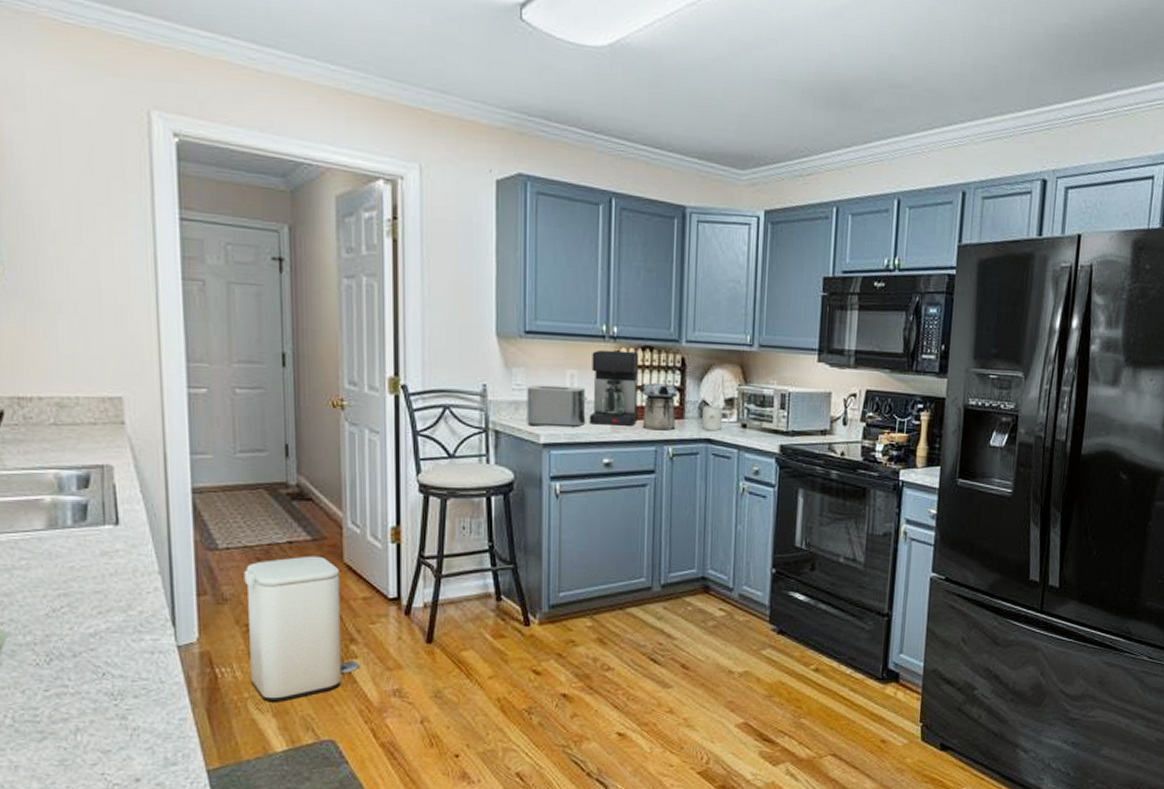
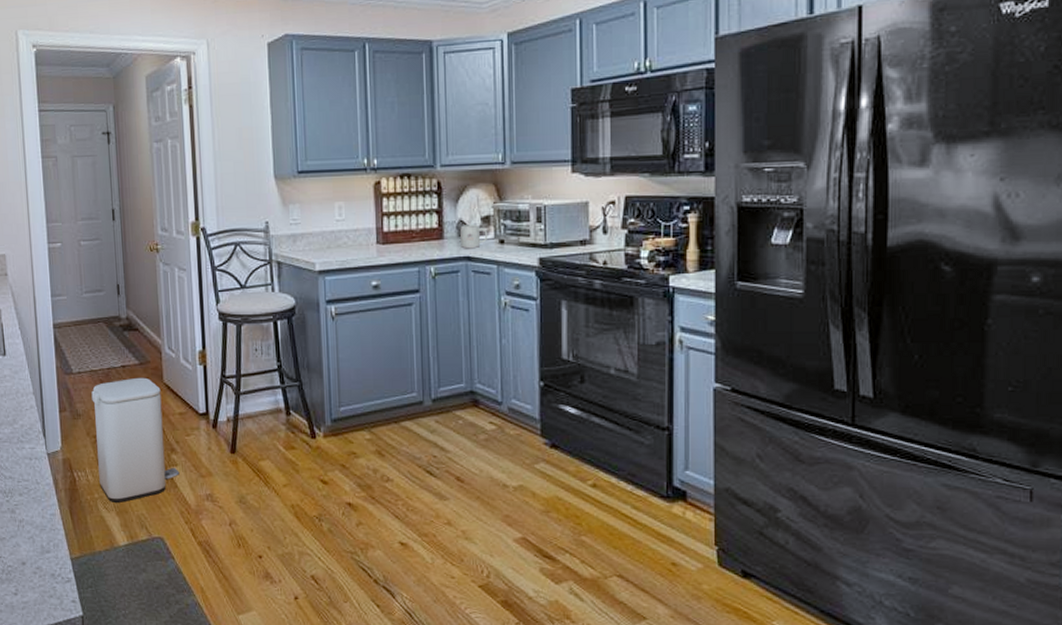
toaster: present [527,384,588,428] -> none [302,217,355,256]
coffee maker: present [589,349,639,426] -> none [356,180,400,250]
canister: present [640,383,677,431] -> none [401,207,436,252]

